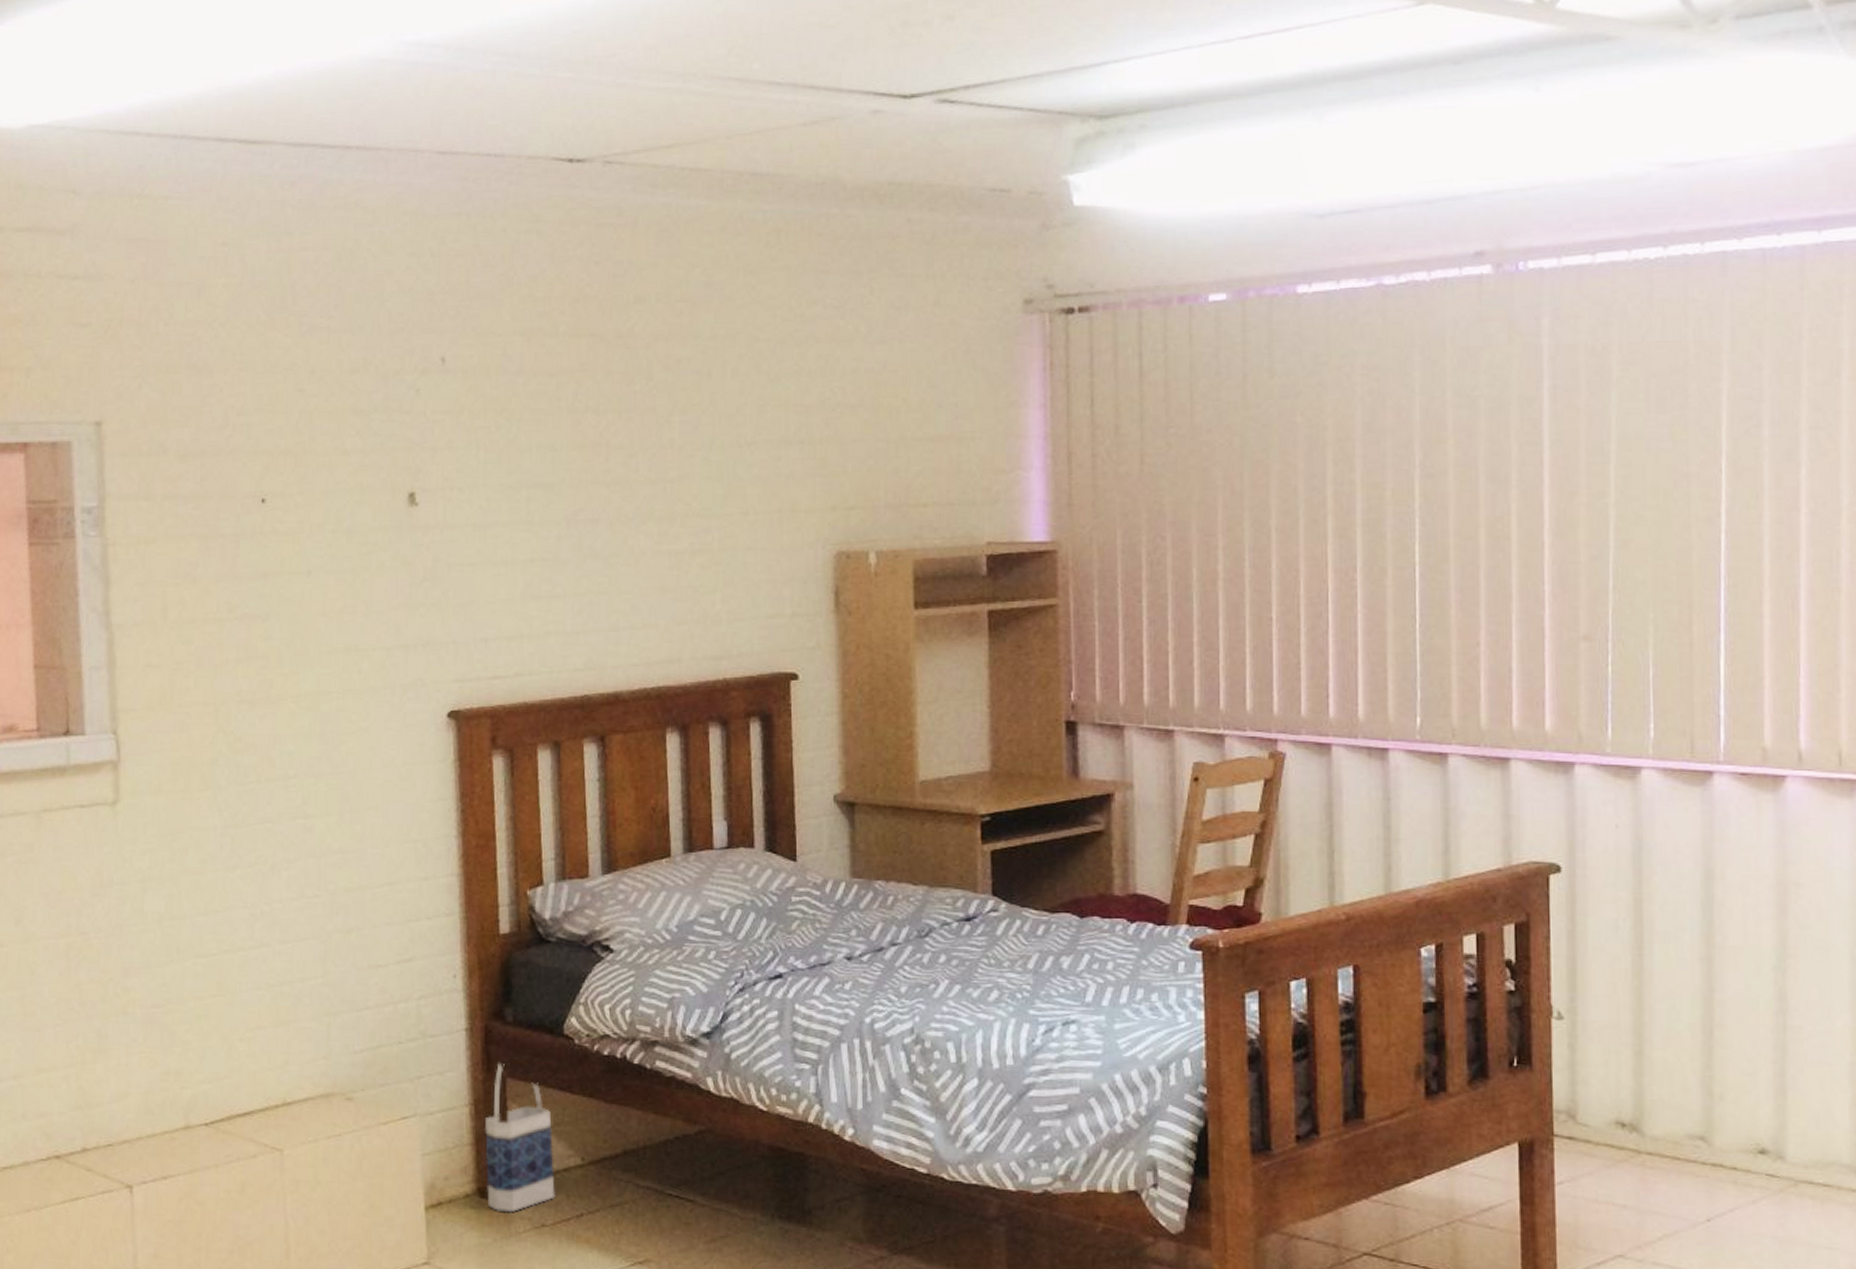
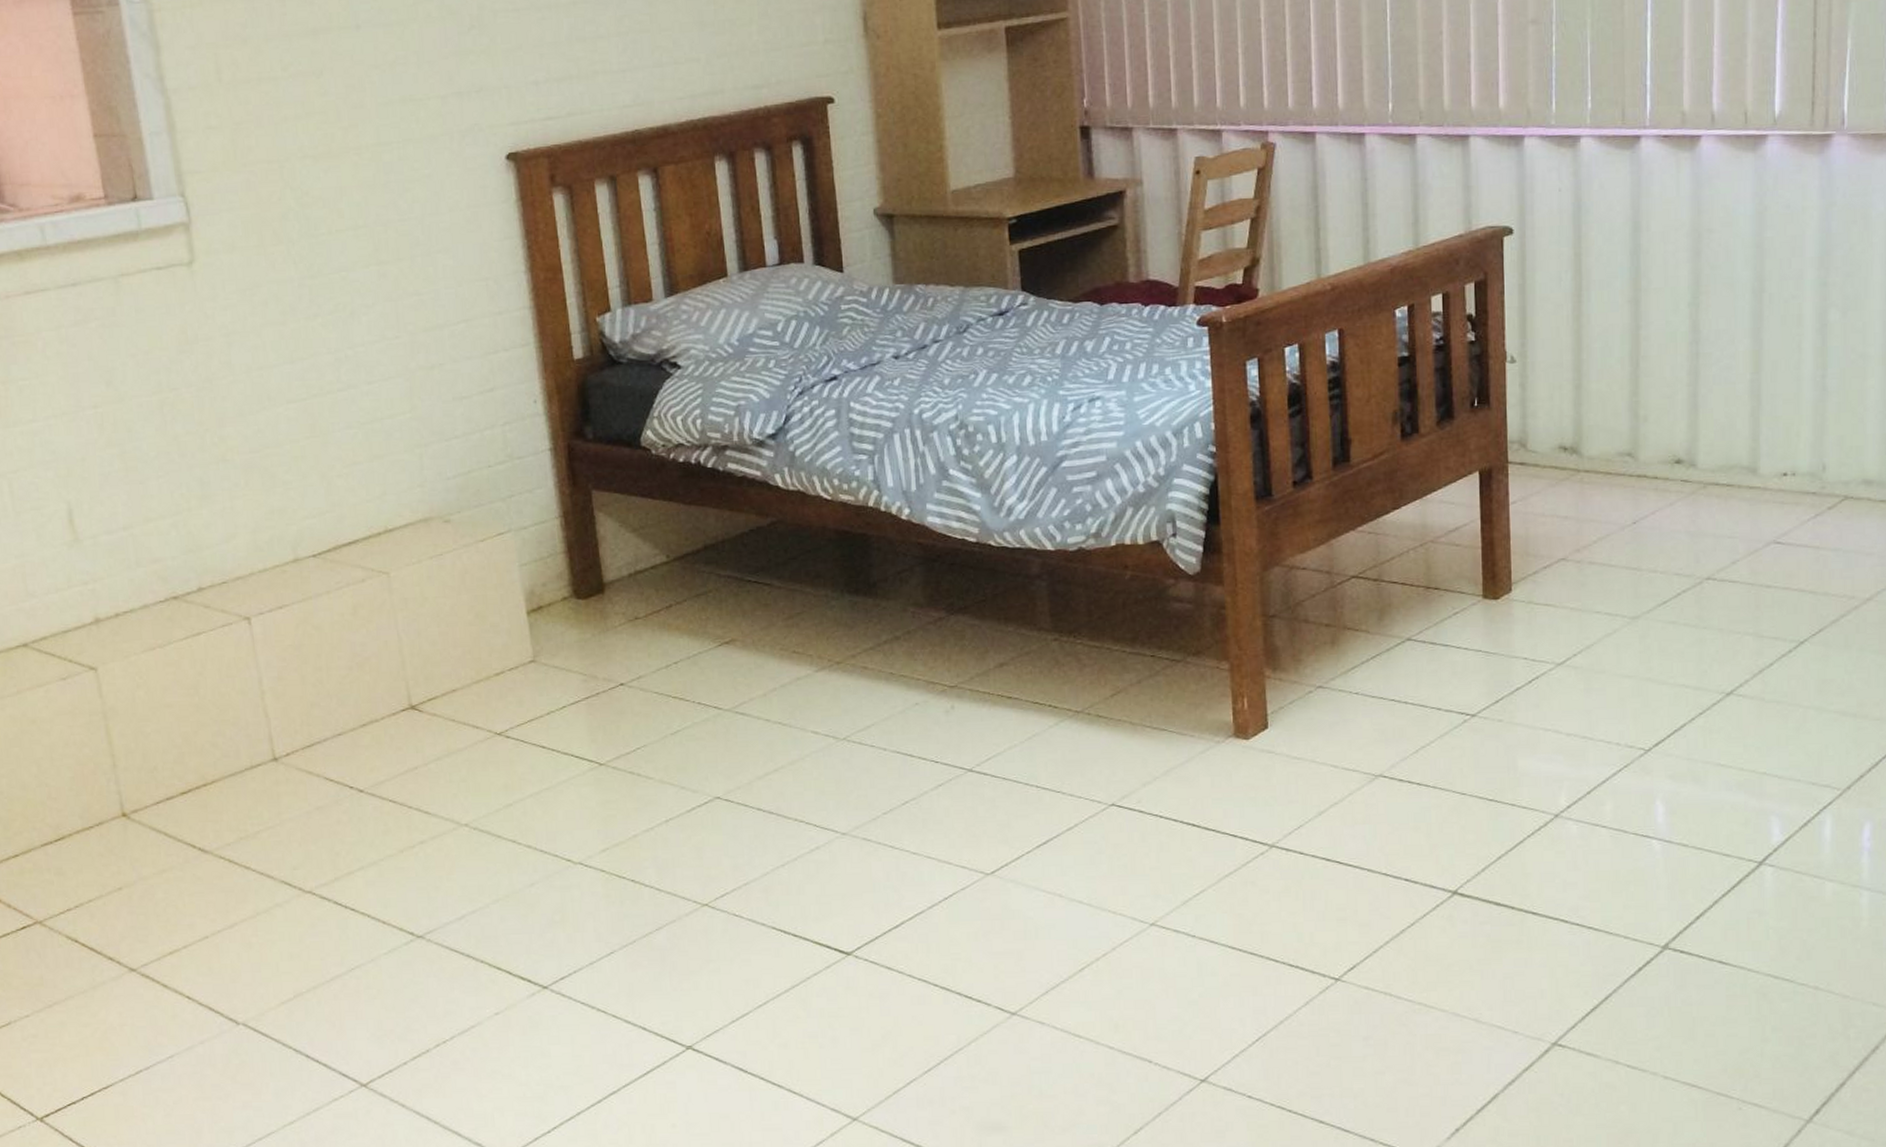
bag: present [485,1062,555,1213] -> none [575,476,645,610]

